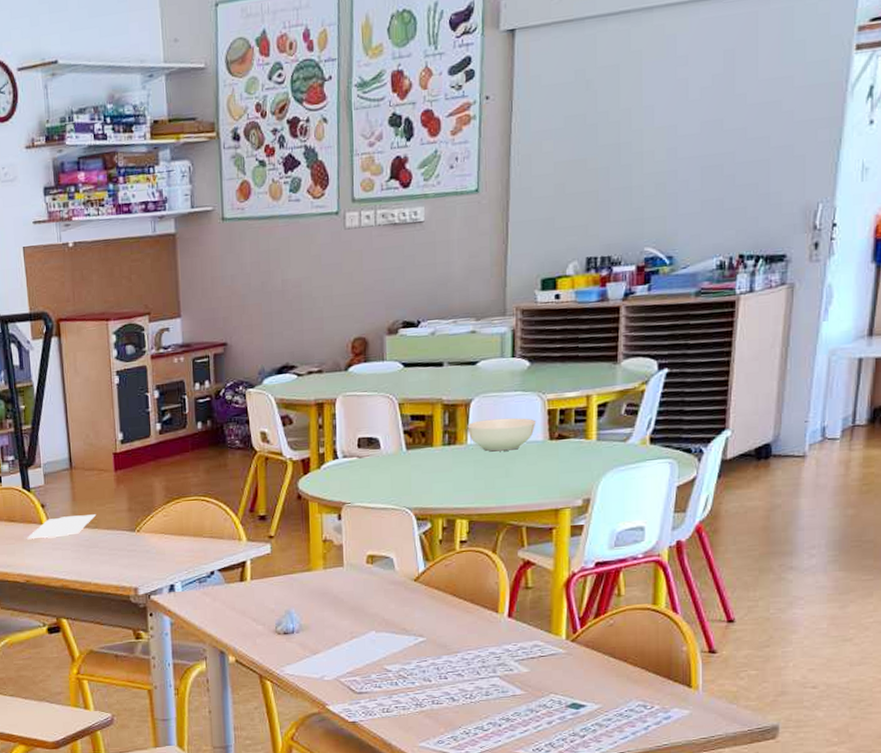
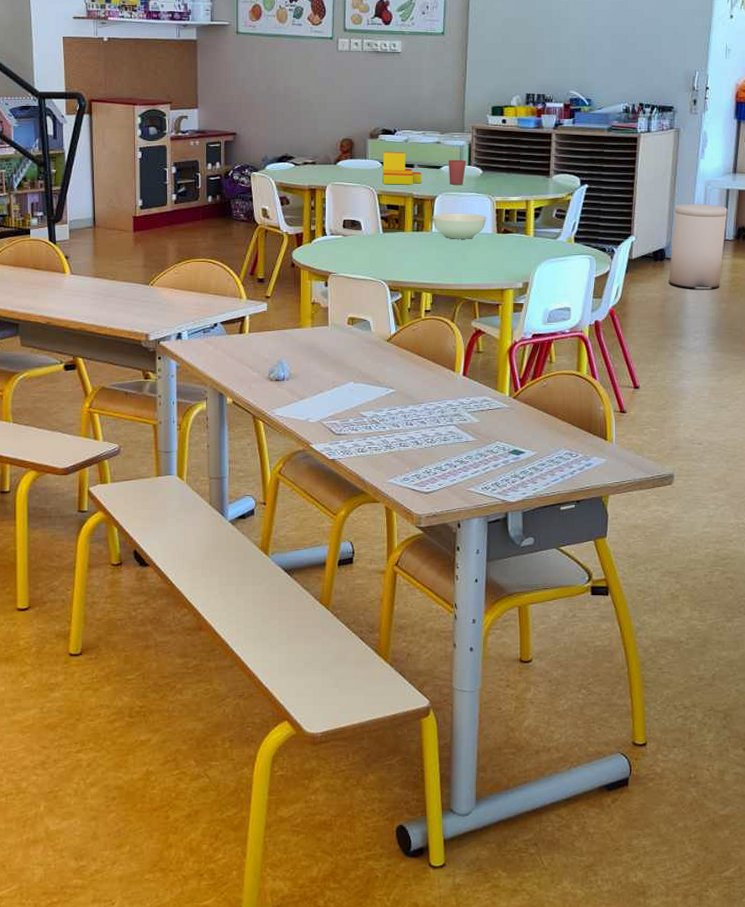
paper: present [27,514,97,539] -> none [50,268,115,285]
toy blocks: none [404,348,453,390] -> present [382,151,422,185]
cup: none [485,350,510,384] -> present [448,159,467,185]
pedal bin: none [776,380,859,494] -> present [669,203,727,290]

